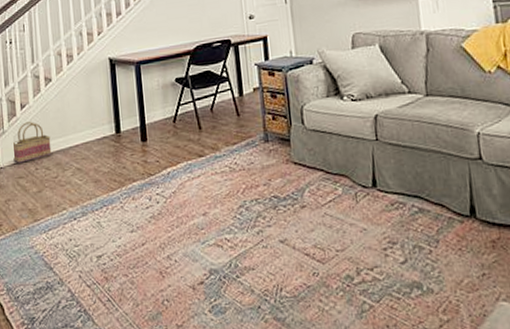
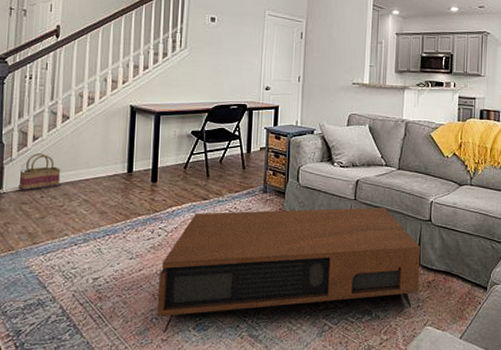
coffee table: none [164,147,481,317] -> present [156,208,421,333]

